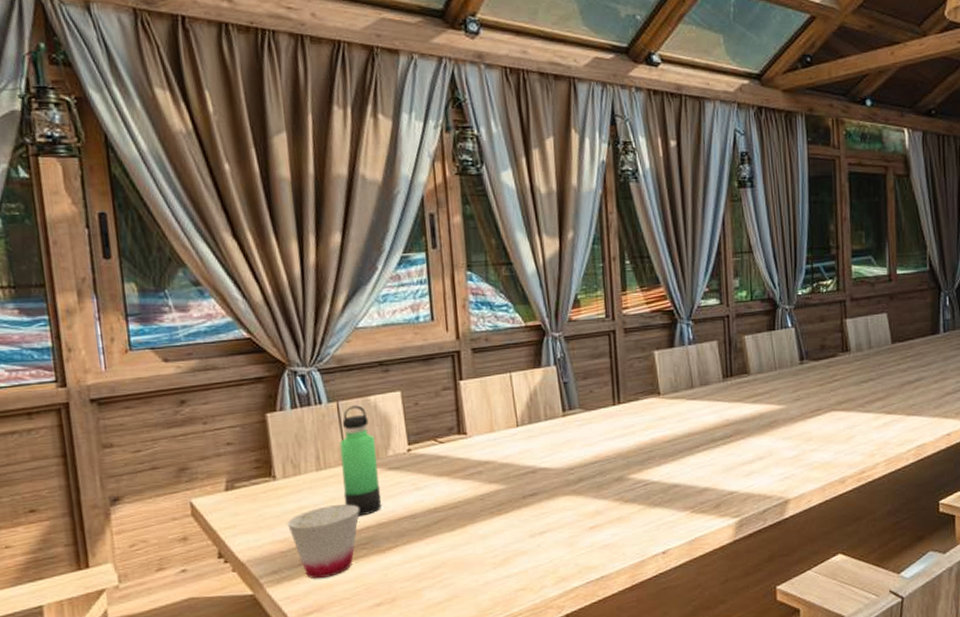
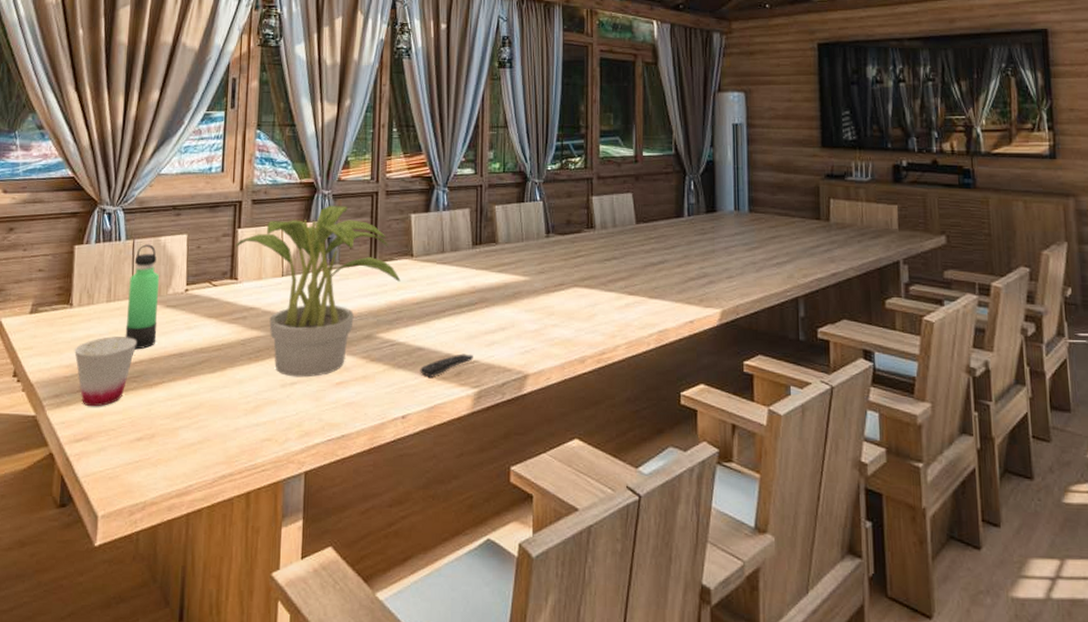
potted plant: none [458,347,649,527] -> present [234,206,401,378]
remote control: none [677,486,732,512] -> present [420,353,473,377]

